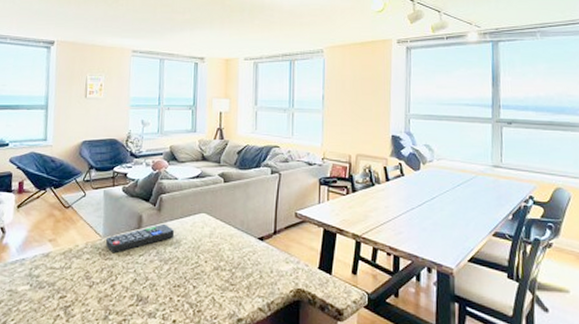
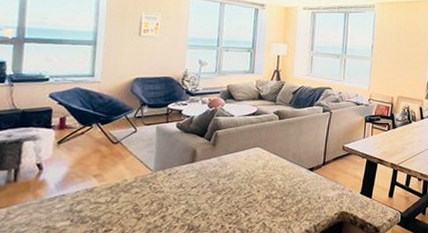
remote control: present [105,224,174,254] -> none [156,158,228,187]

